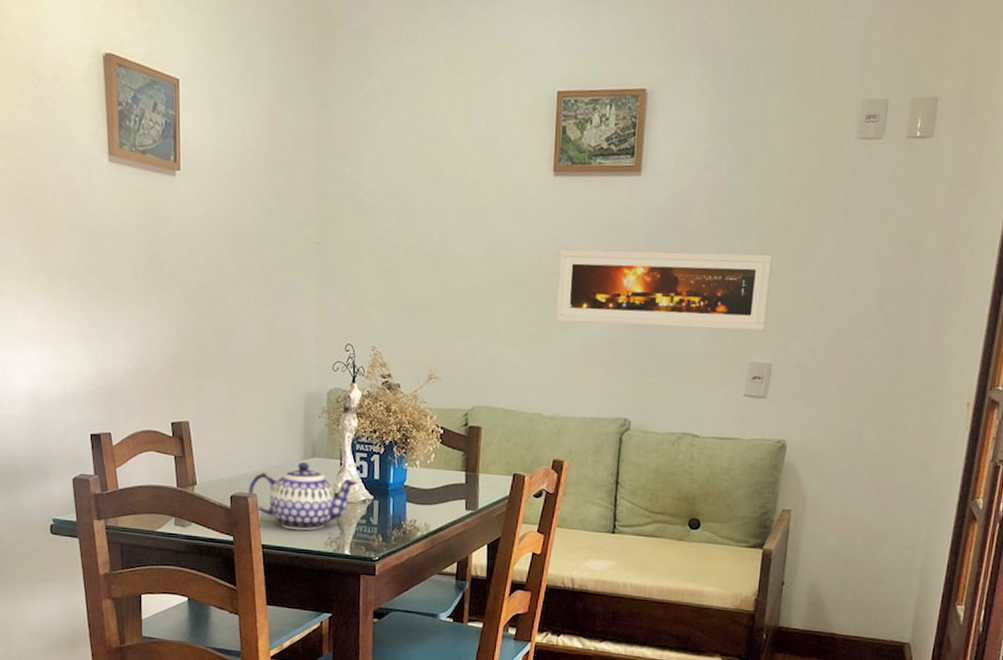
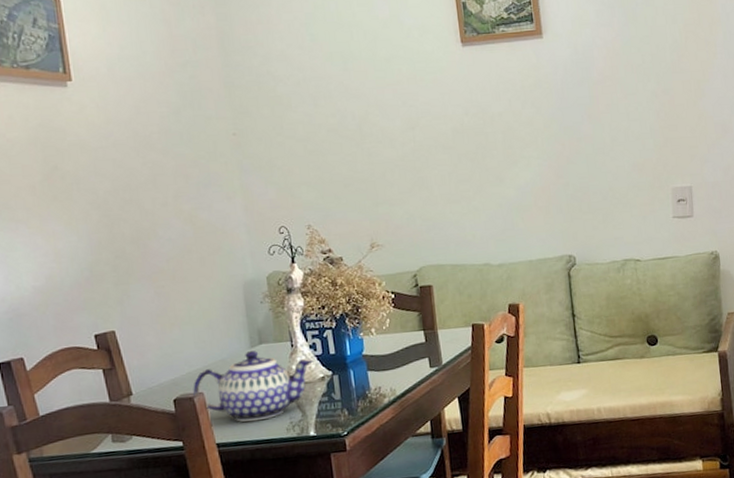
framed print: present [556,249,772,332] -> none [479,93,680,176]

